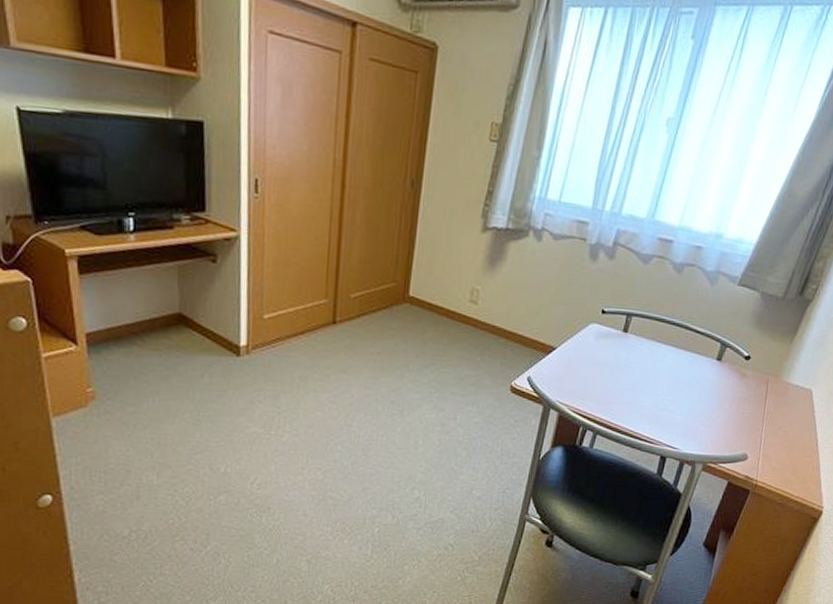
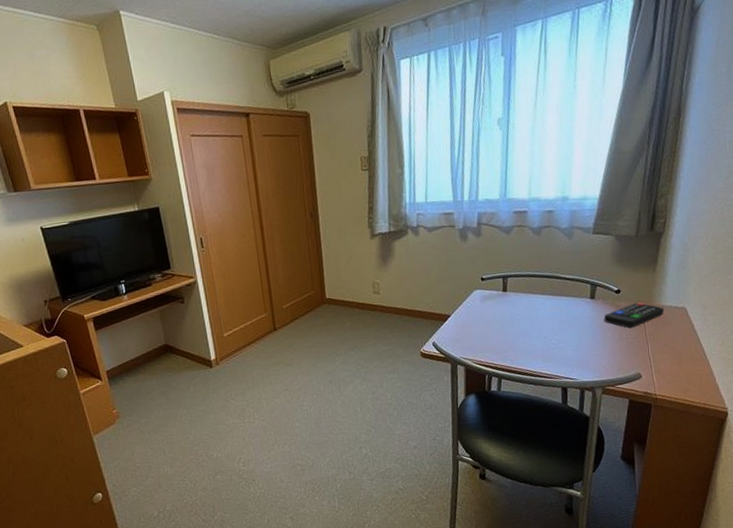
remote control: none [724,374,791,403] -> present [604,302,665,329]

